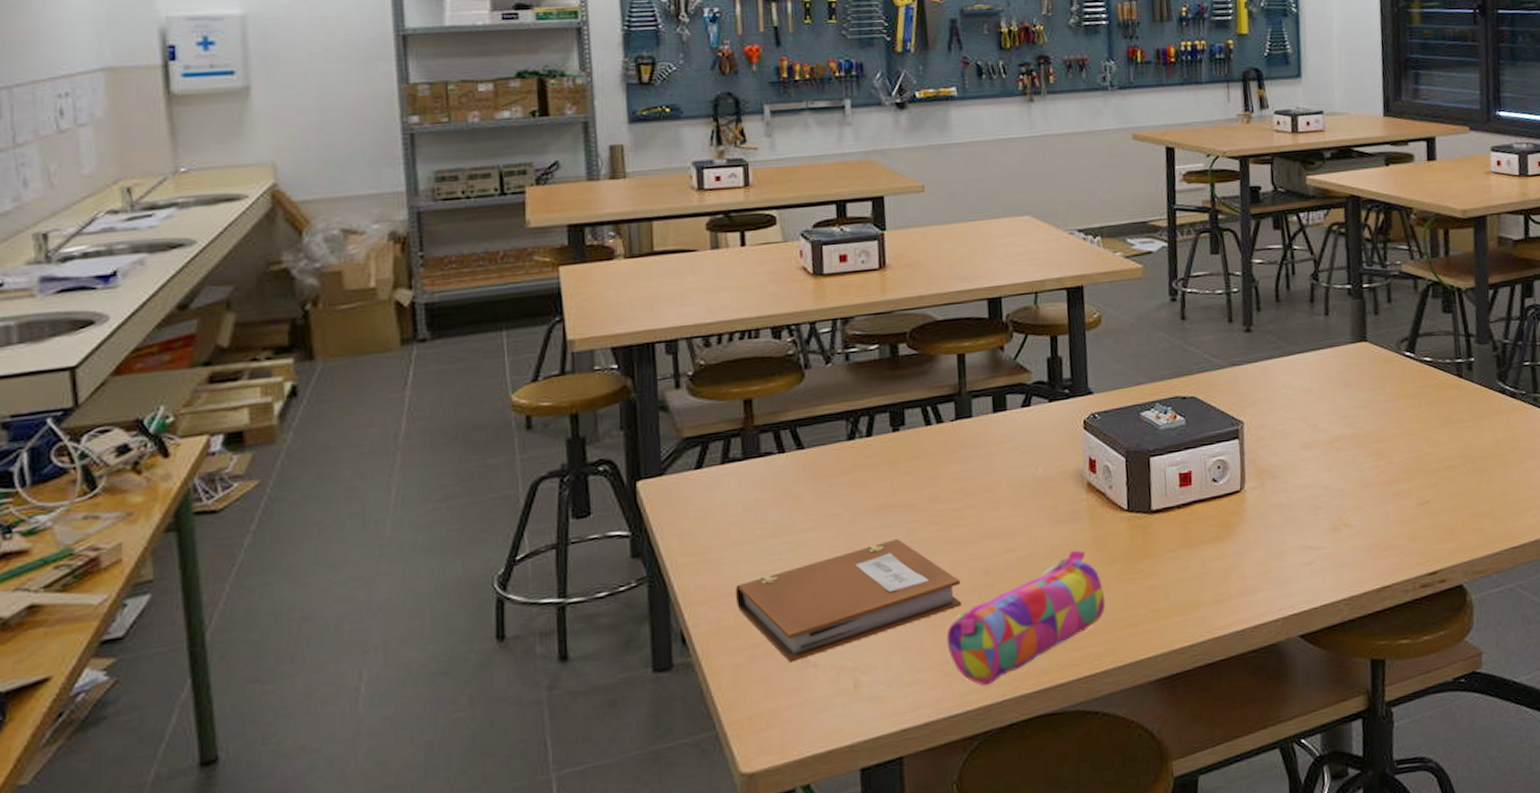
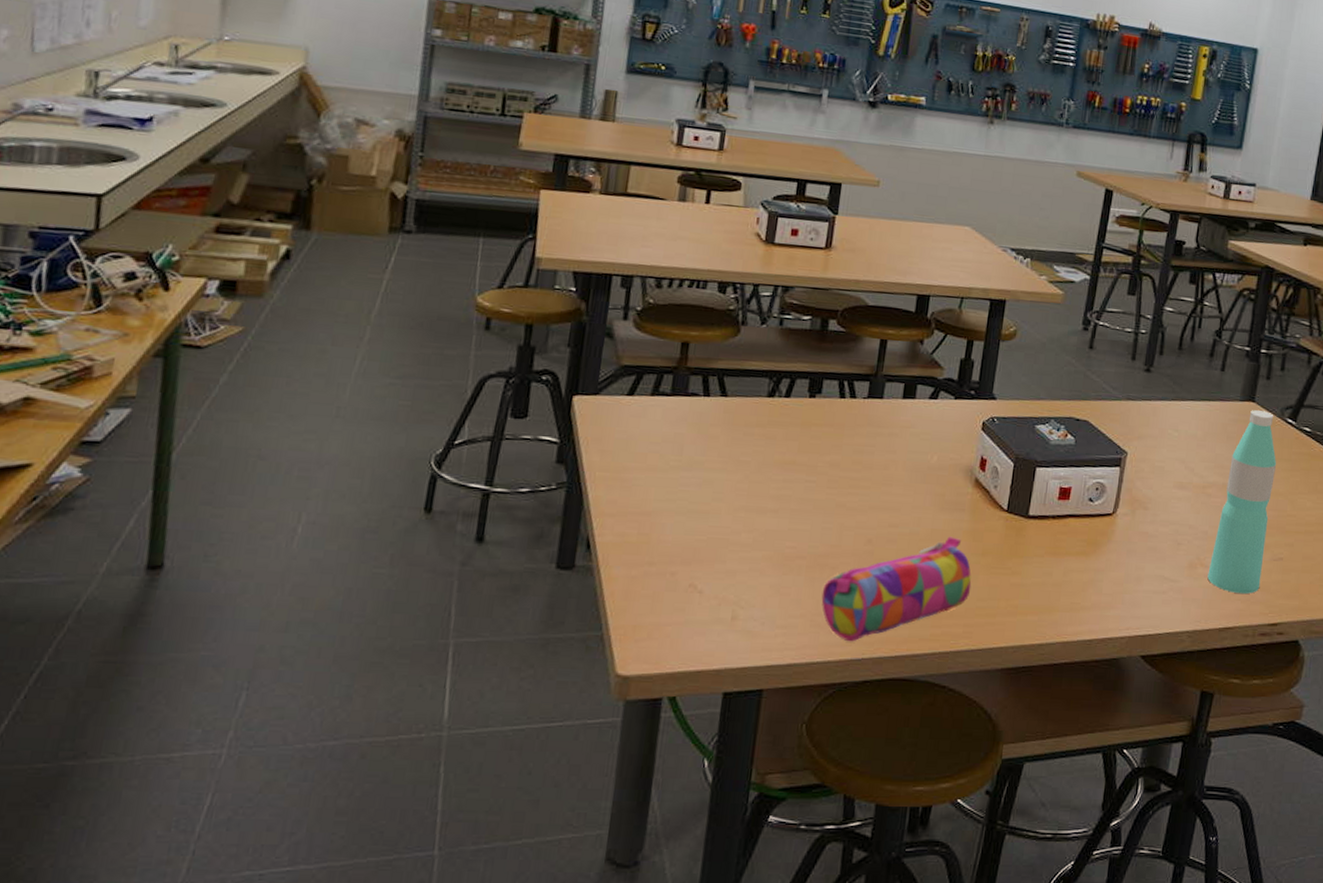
notebook: present [736,539,962,663] -> none [641,494,845,585]
water bottle: none [1353,348,1411,549] -> present [1207,410,1277,594]

